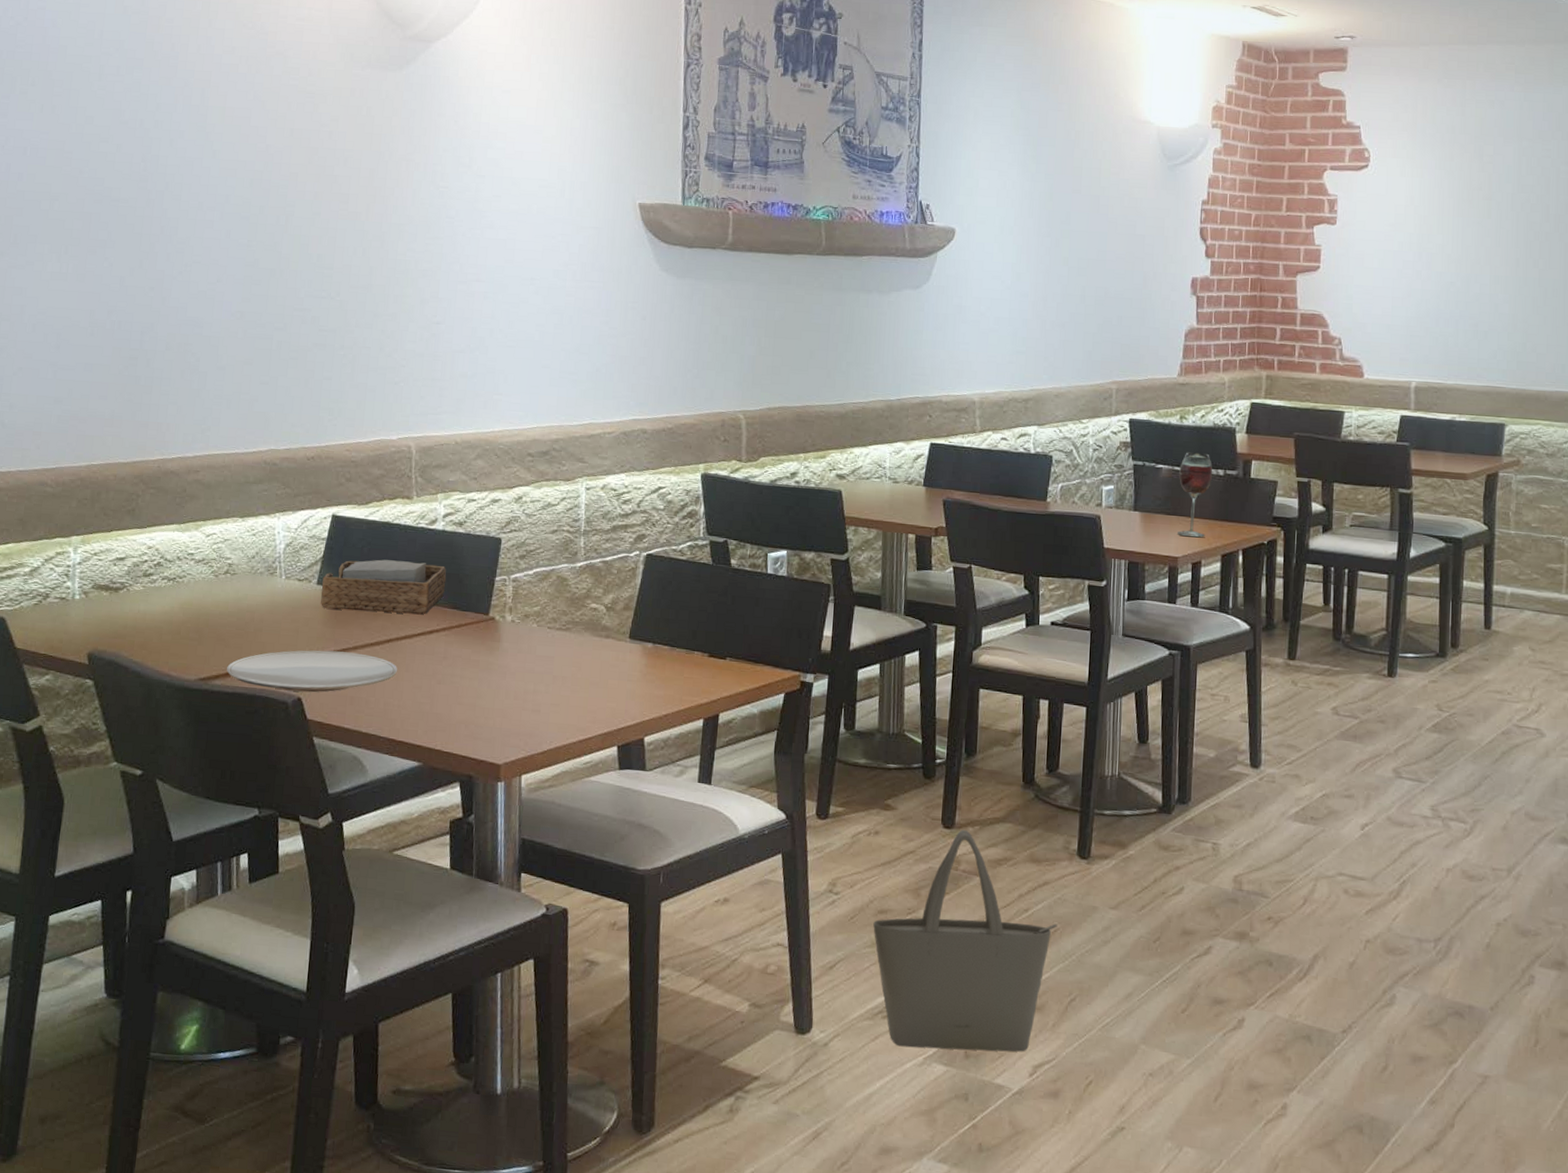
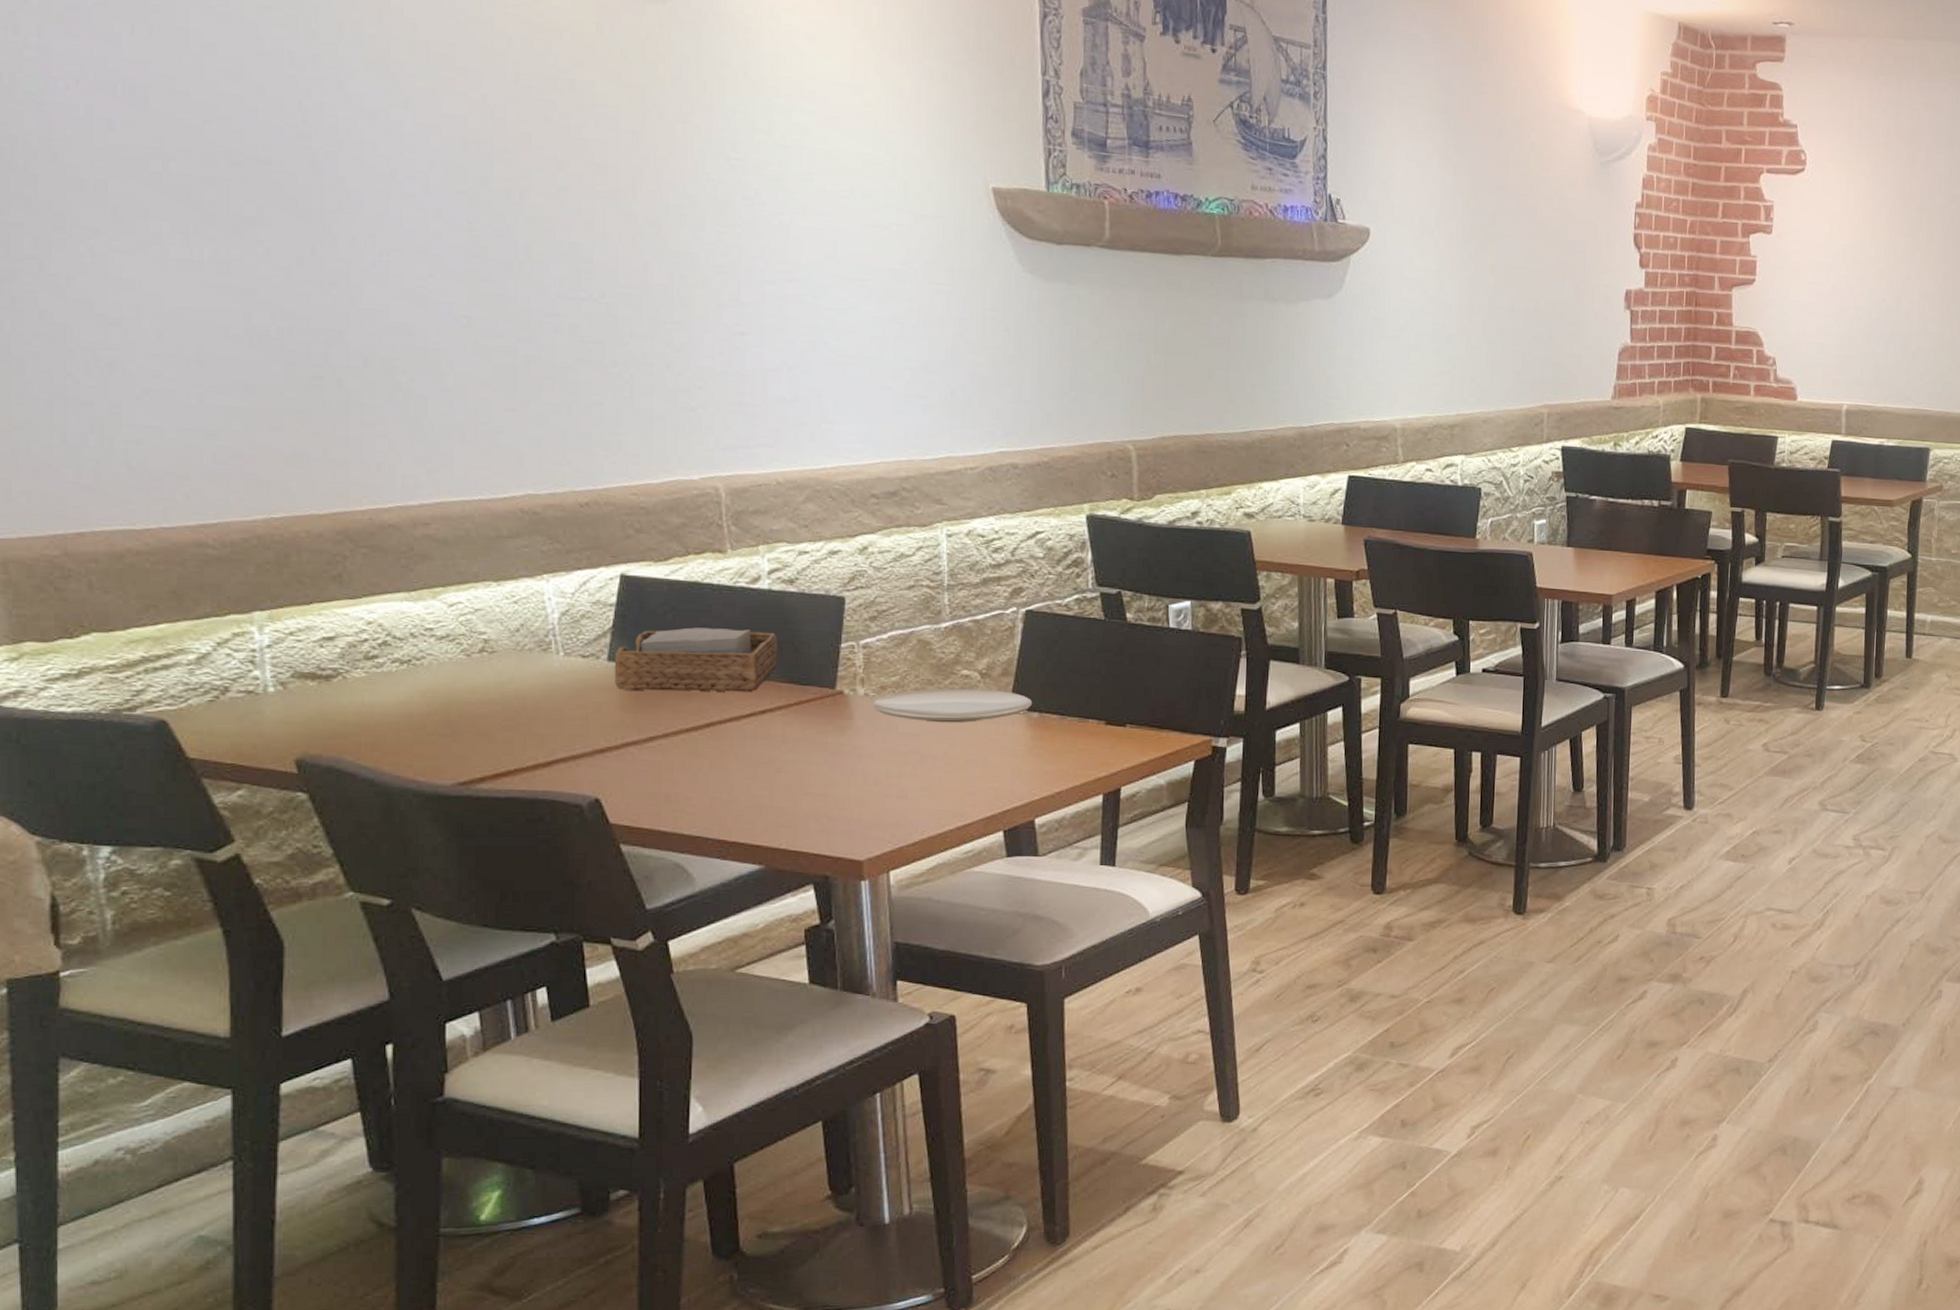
plate: present [227,650,398,693] -> none [495,740,725,792]
plate: none [517,618,648,649] -> present [872,688,1033,723]
shopping bag: present [873,829,1057,1052] -> none [1301,894,1494,1123]
wineglass: present [1176,452,1213,538] -> none [1611,482,1648,574]

